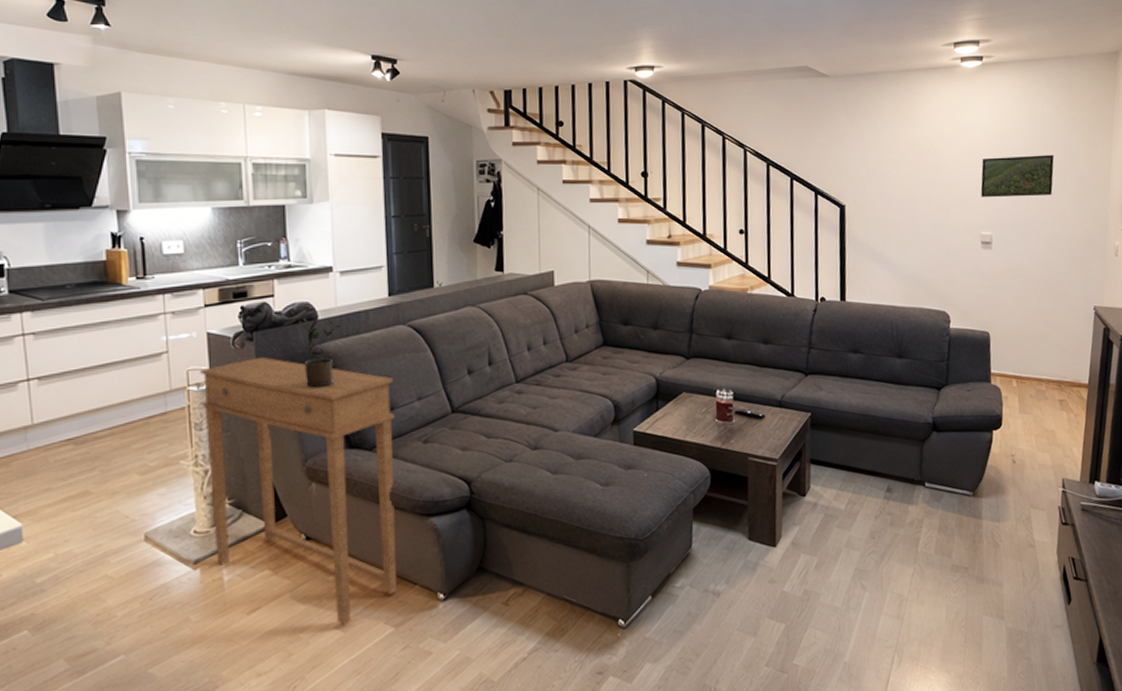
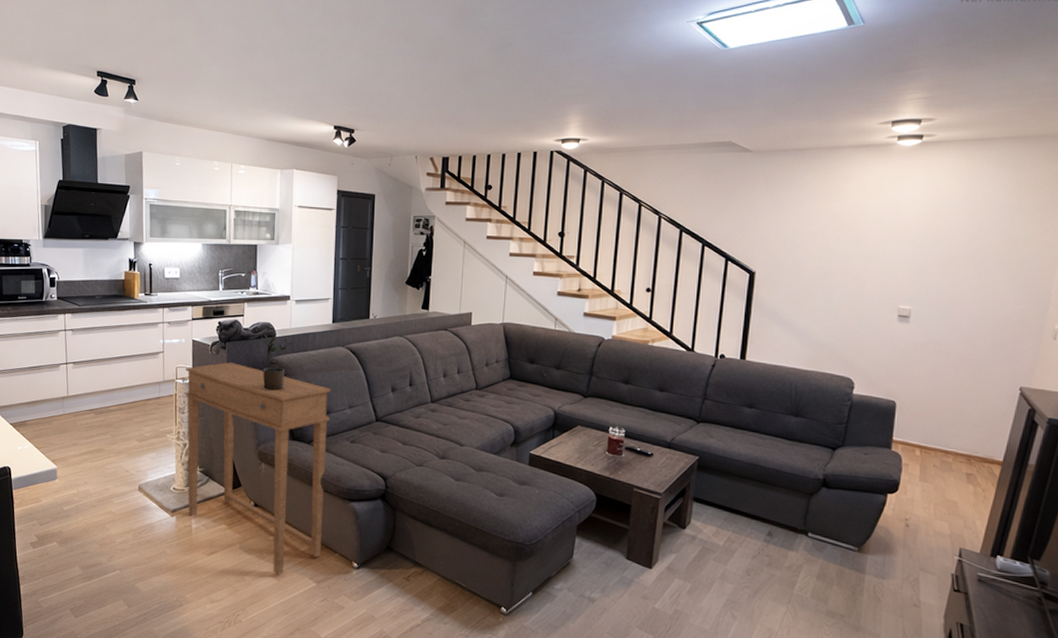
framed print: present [980,154,1054,197] -> none [904,234,994,275]

